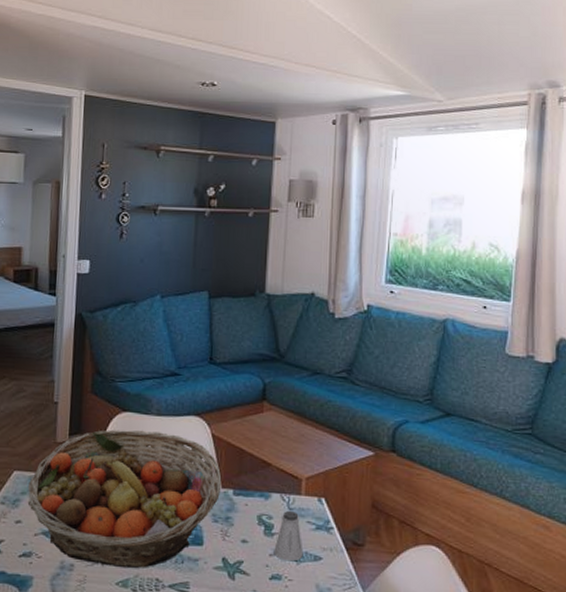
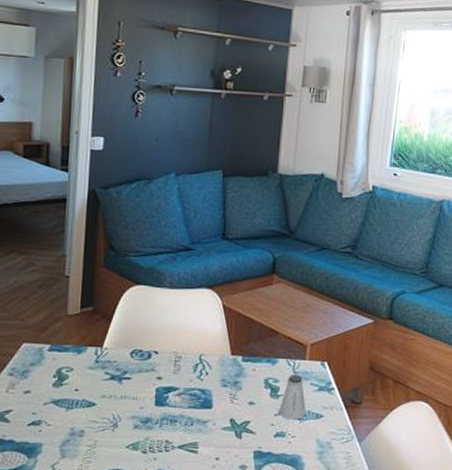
fruit basket: present [27,429,222,568] -> none [37,302,232,432]

